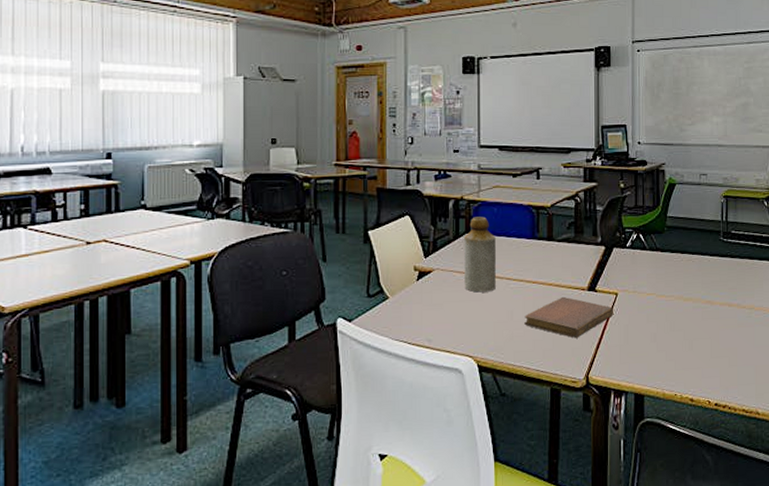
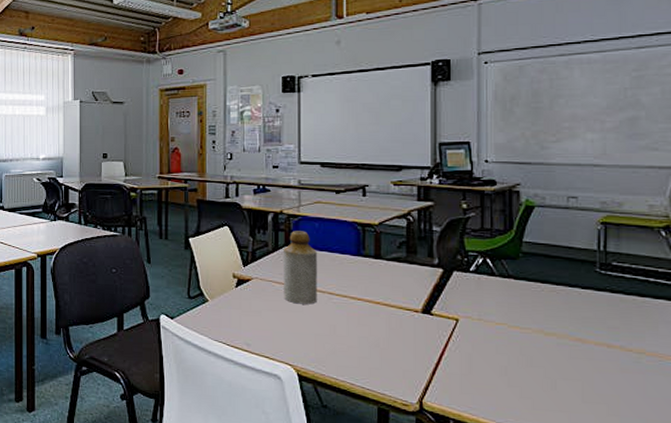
notebook: present [524,296,614,339] -> none [348,316,454,361]

